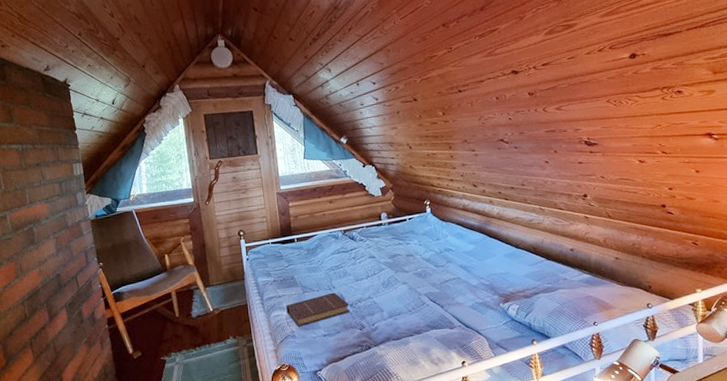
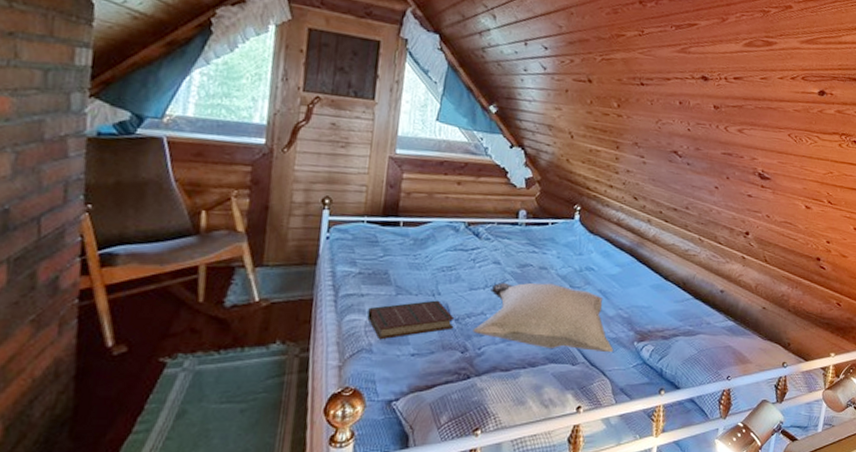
cushion: none [365,266,484,319] -> present [473,282,614,353]

